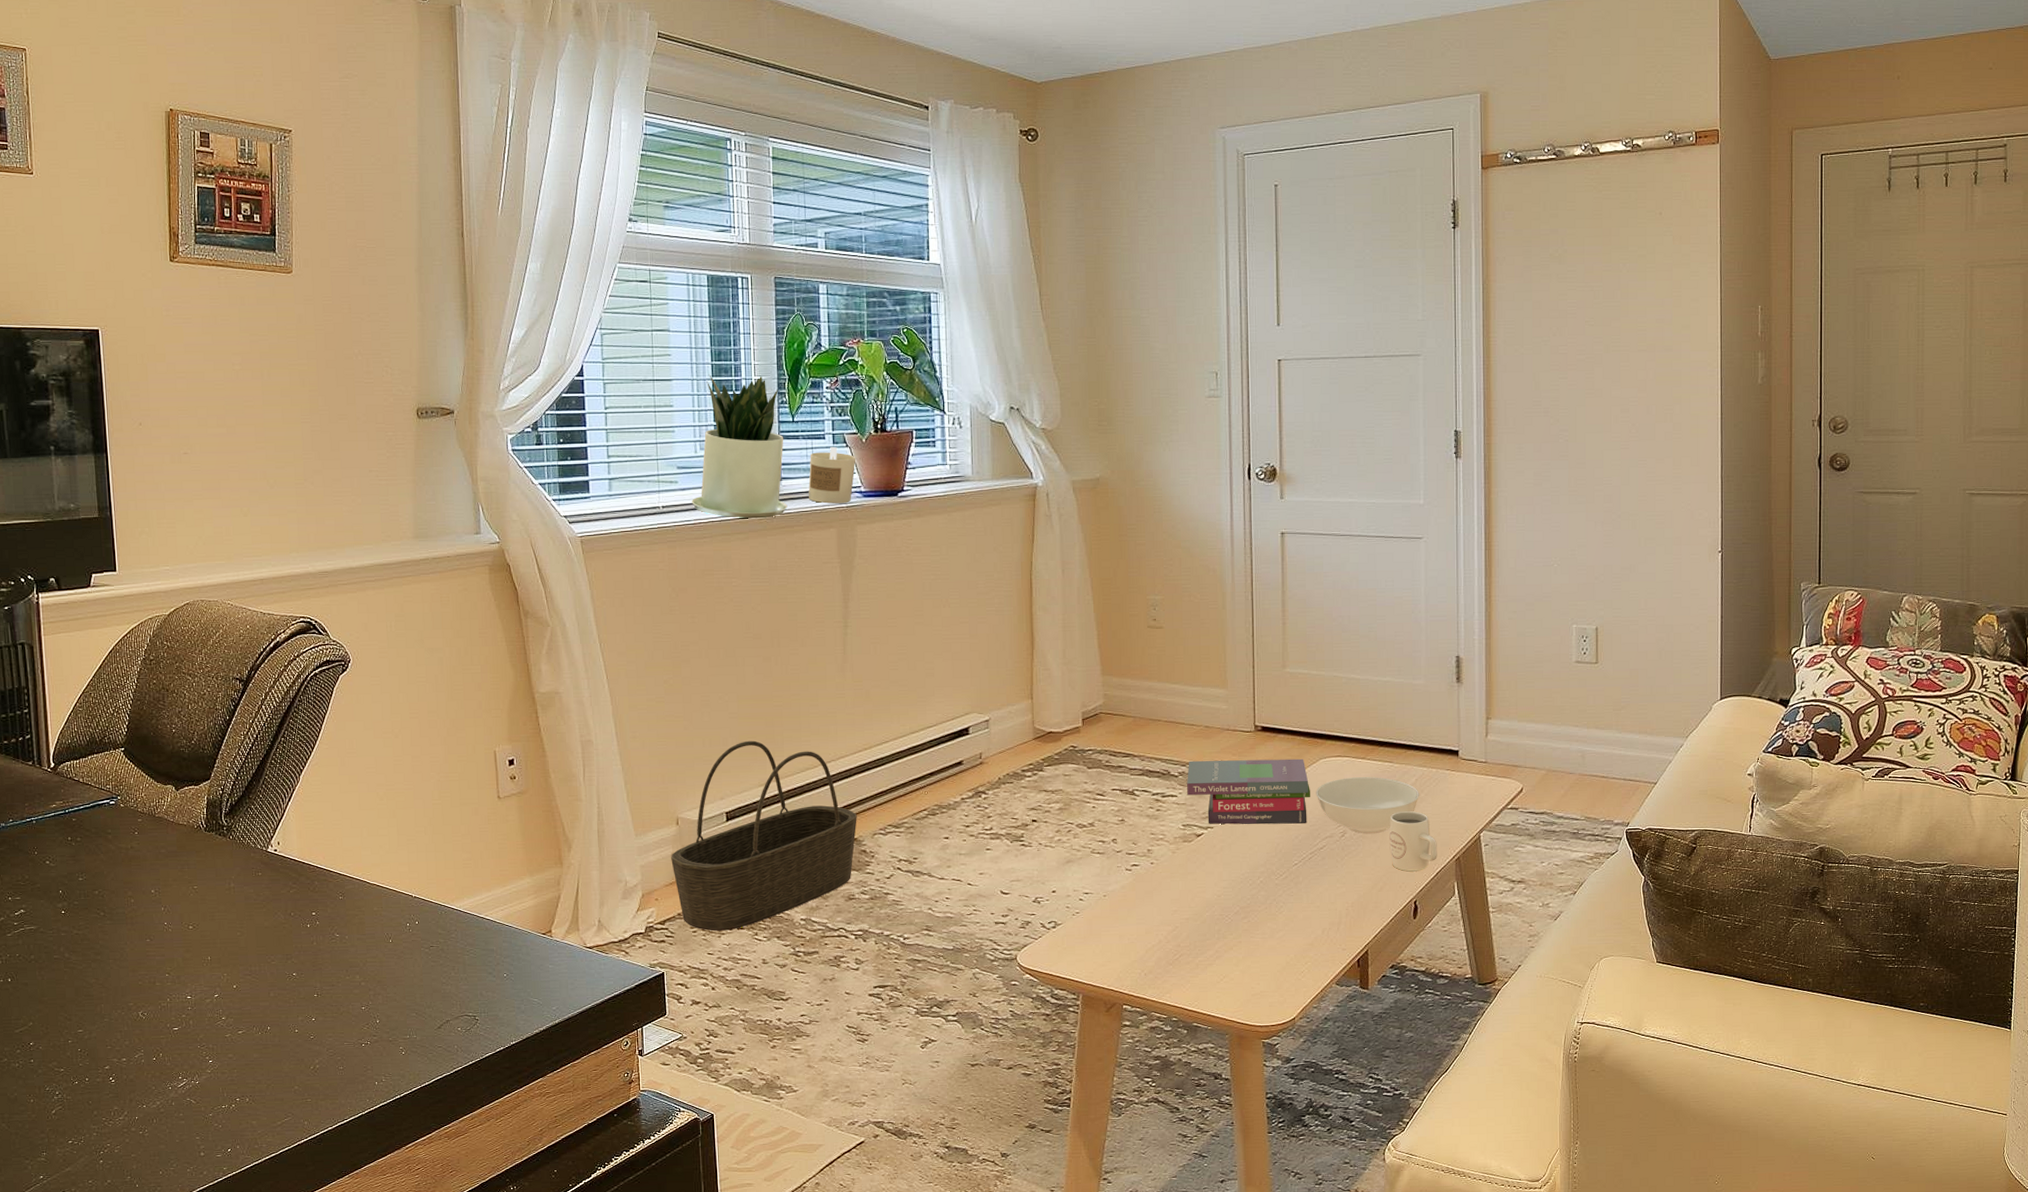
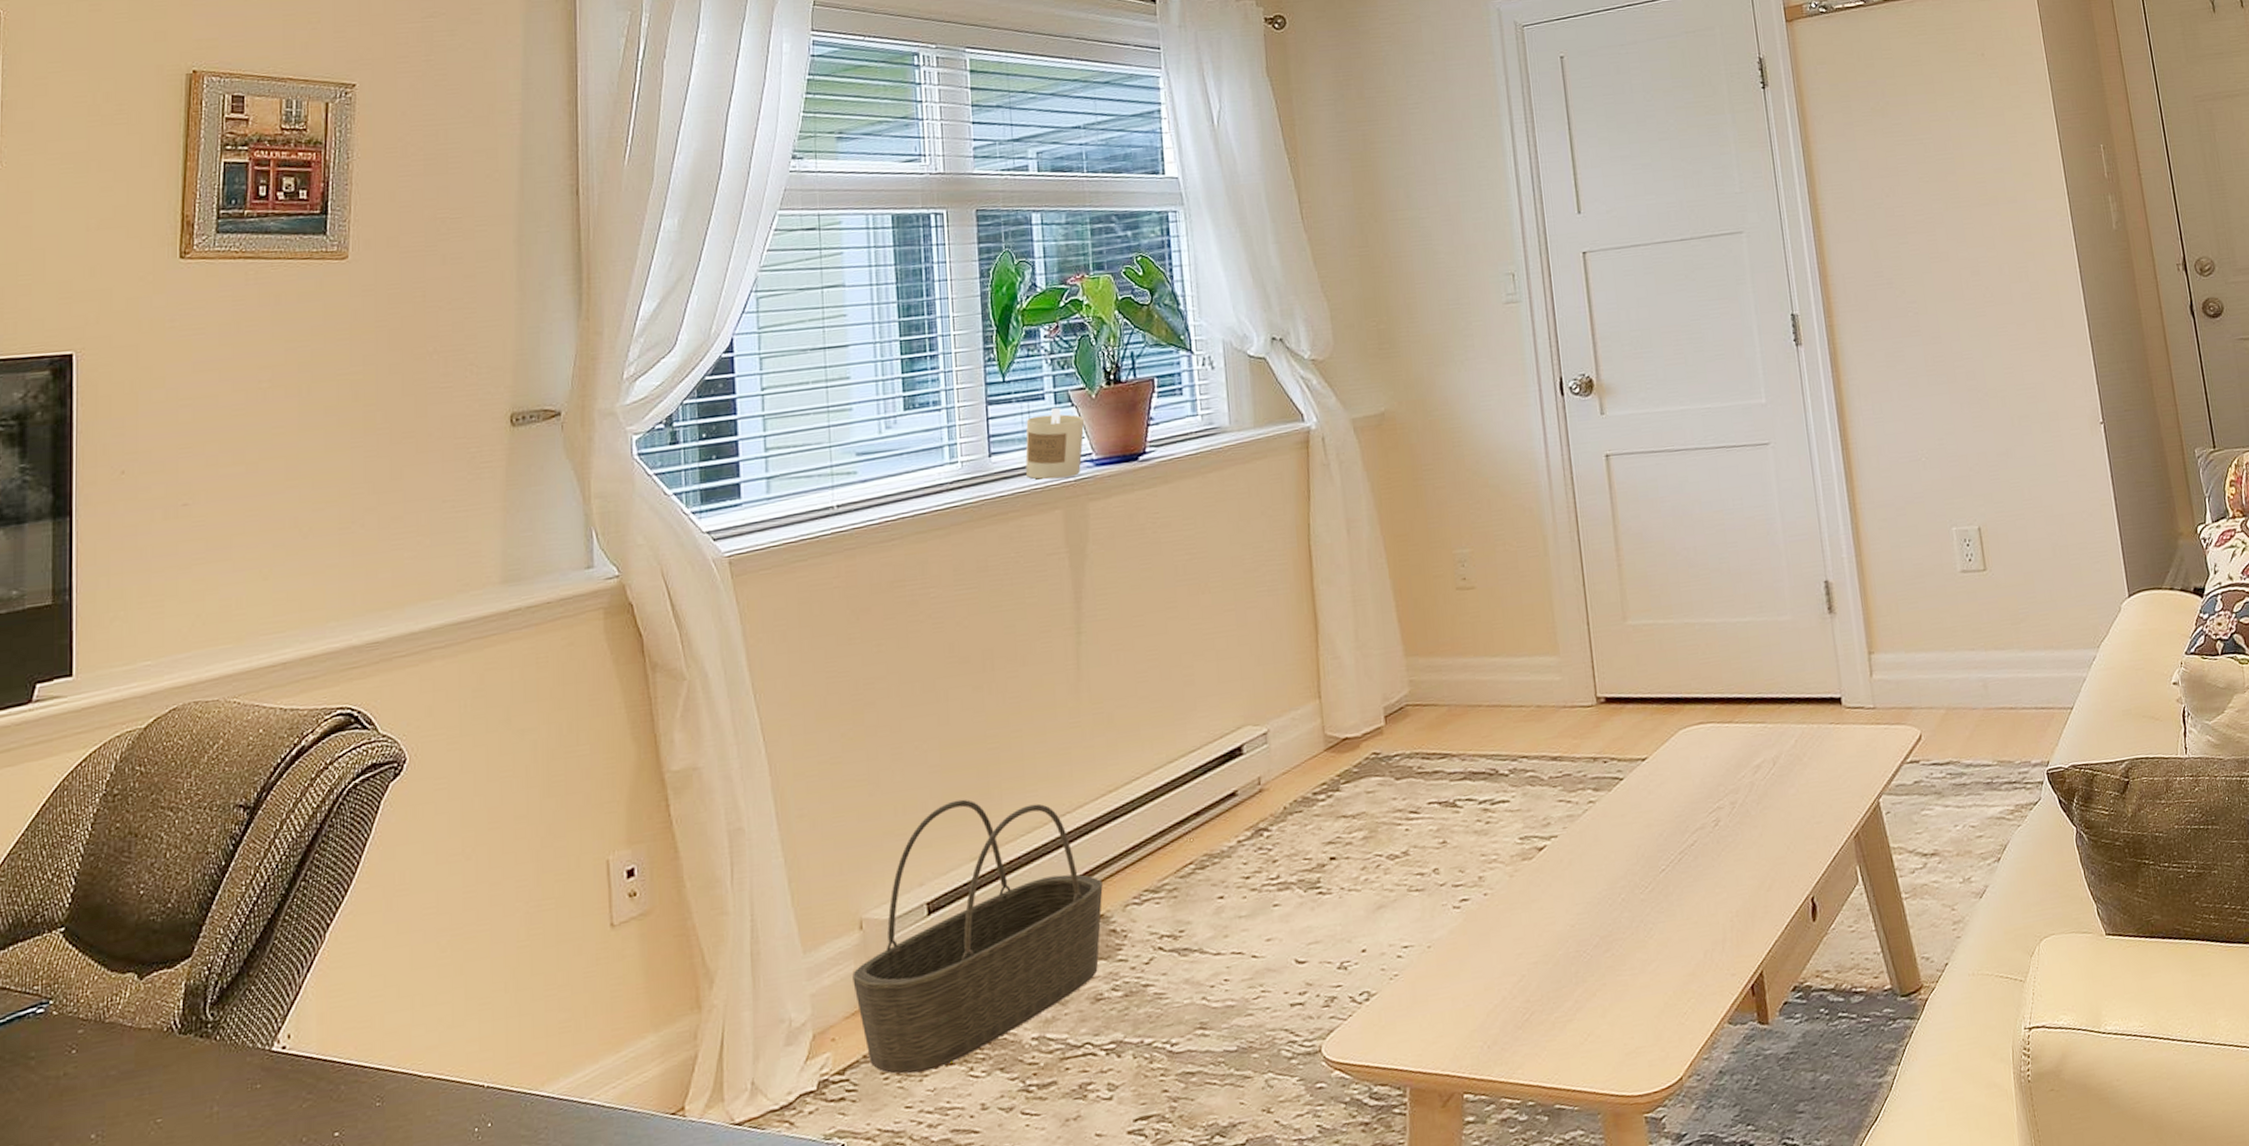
planter: present [692,374,788,519] -> none [875,330,1000,511]
books: present [1187,758,1310,825] -> none [1519,732,1672,832]
bowl: present [1316,777,1419,834] -> none [1678,743,1802,819]
mug: present [1389,811,1437,872] -> none [1770,781,1832,861]

